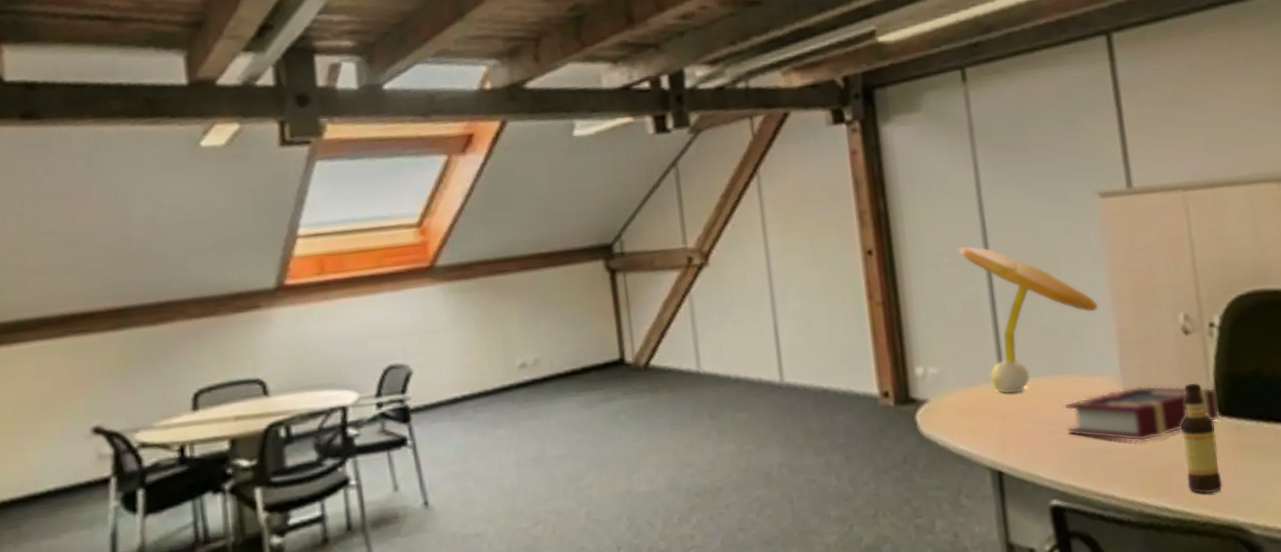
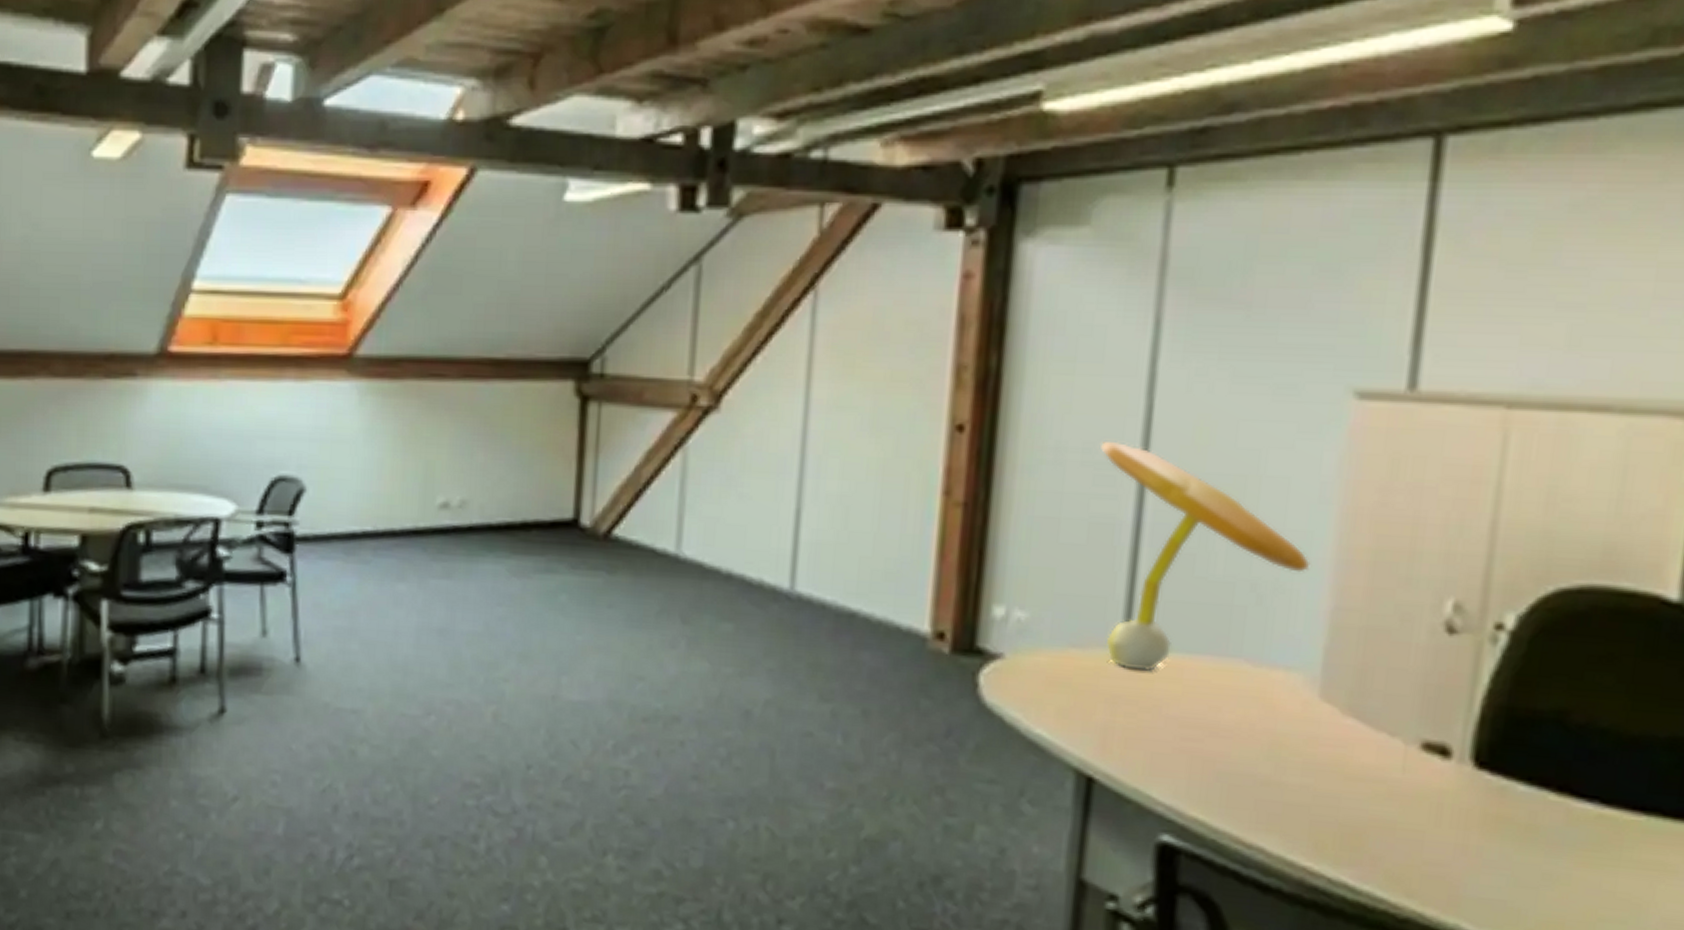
book: present [1065,385,1220,442] -> none [1211,695,1480,782]
bottle: present [1181,382,1223,494] -> none [1390,709,1463,879]

